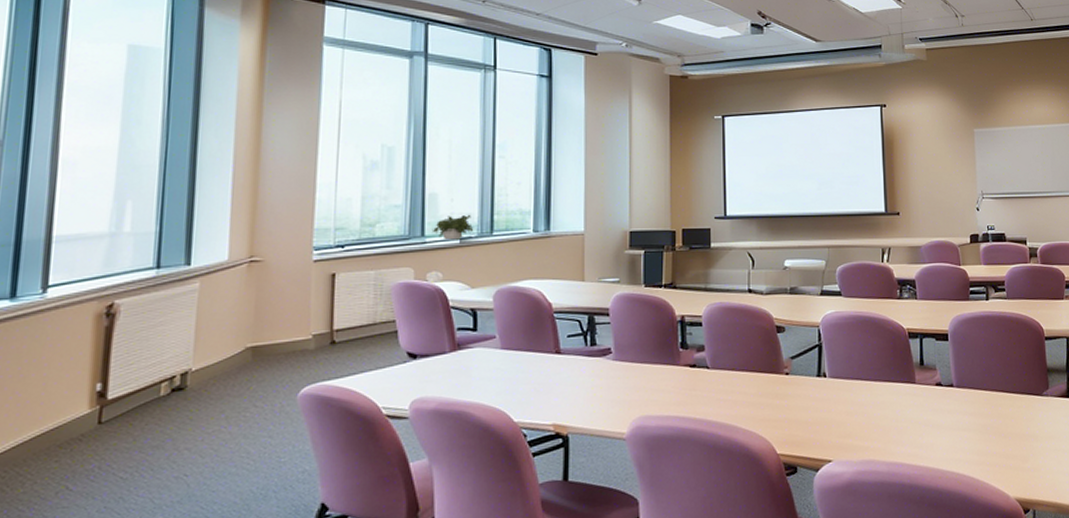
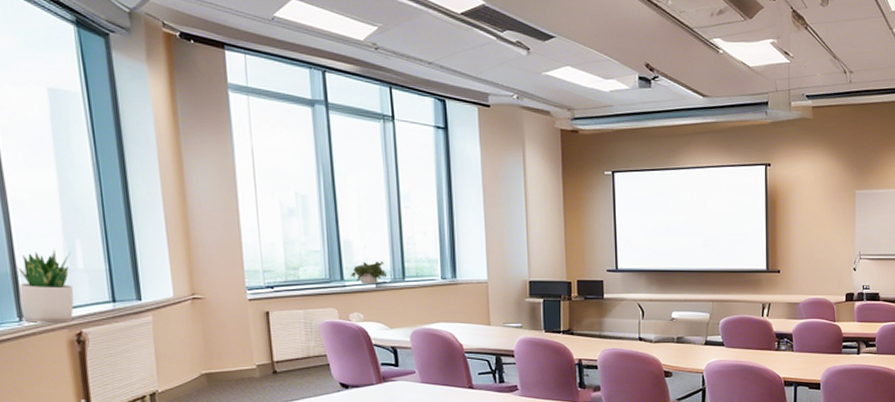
planter: none [46,211,118,295] -> present [16,249,74,323]

